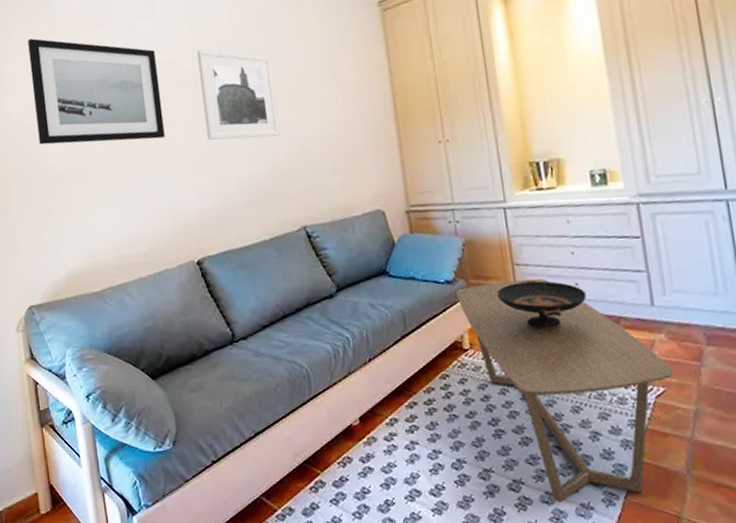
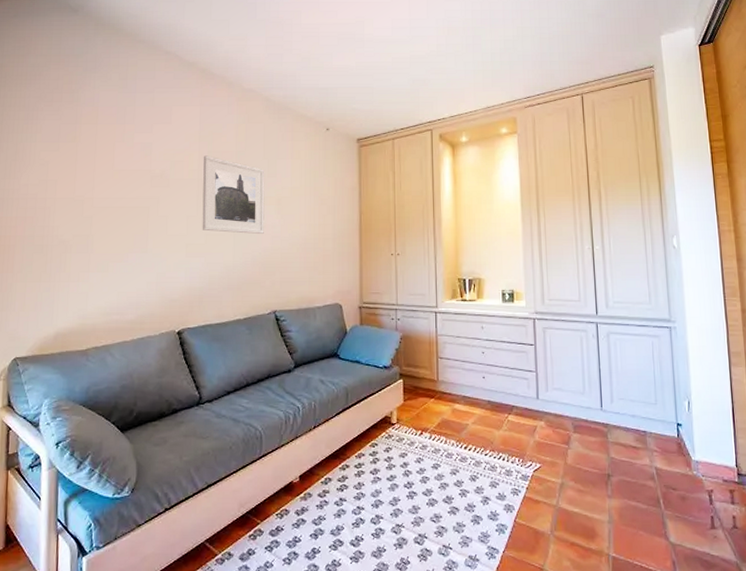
wall art: present [28,38,165,145] -> none [49,125,168,224]
coffee table: present [455,278,674,503] -> none [390,370,549,555]
decorative bowl: present [497,279,587,331] -> none [423,371,490,412]

